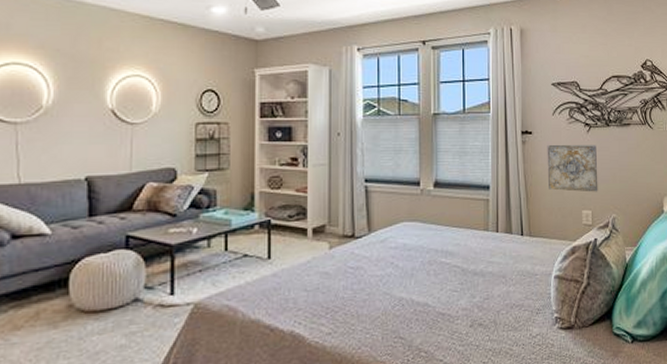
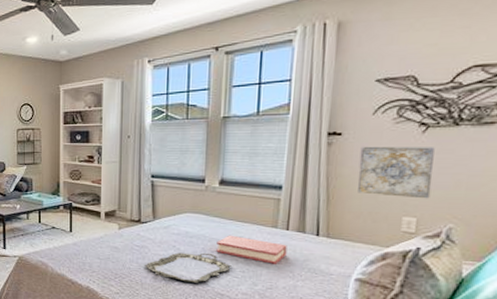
serving tray: none [361,266,450,306] -> present [145,252,231,283]
hardback book: none [435,243,498,271] -> present [216,235,287,264]

